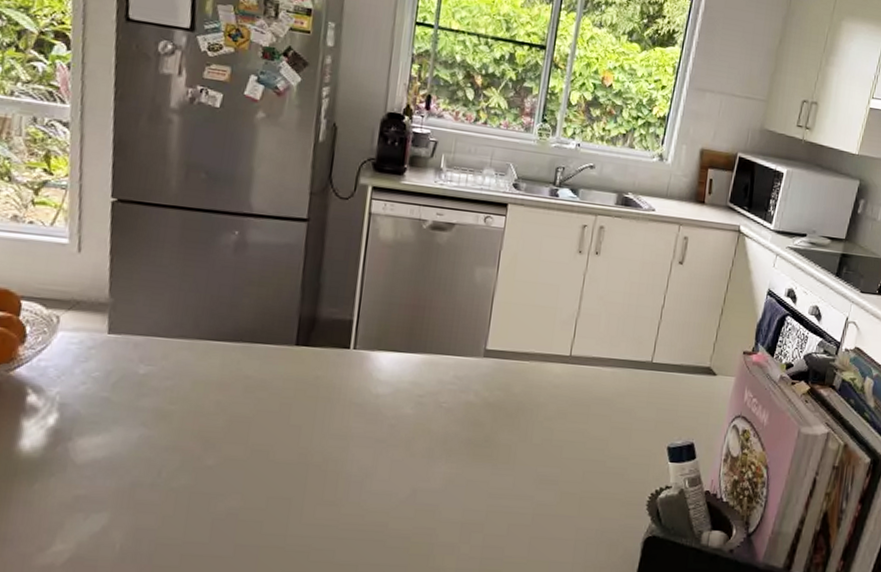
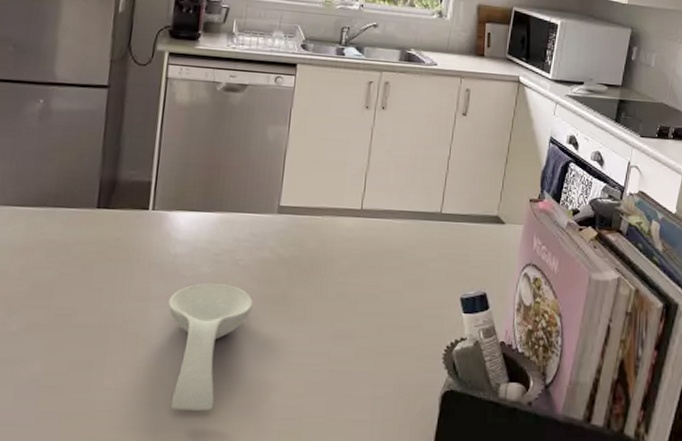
spoon rest: none [368,424,456,549] -> present [167,283,253,411]

